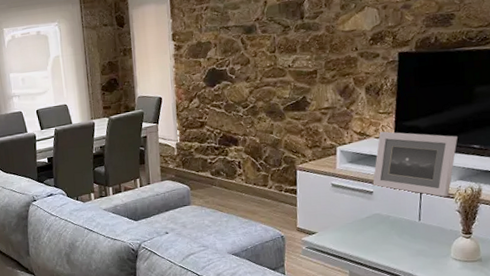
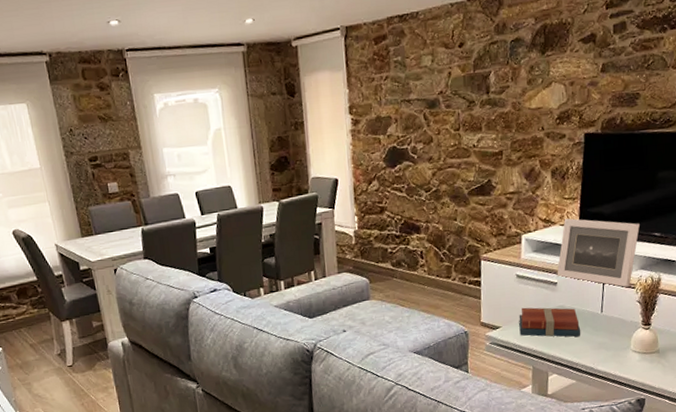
books: none [334,214,399,244] -> present [519,307,581,337]

